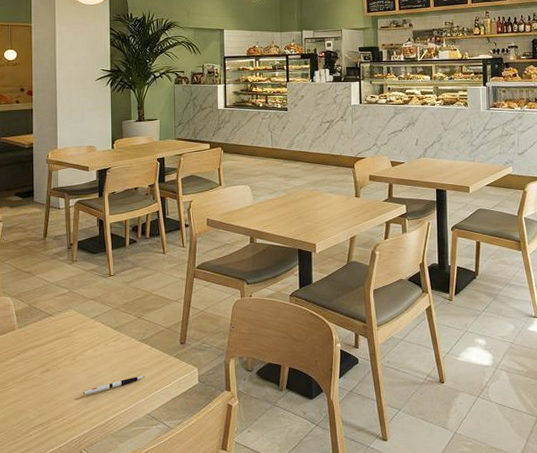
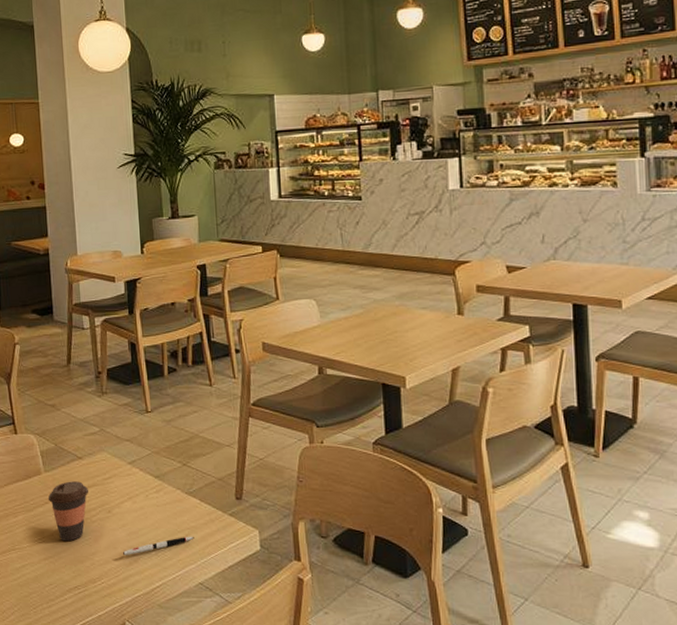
coffee cup: none [19,335,57,386] -> present [47,481,89,542]

